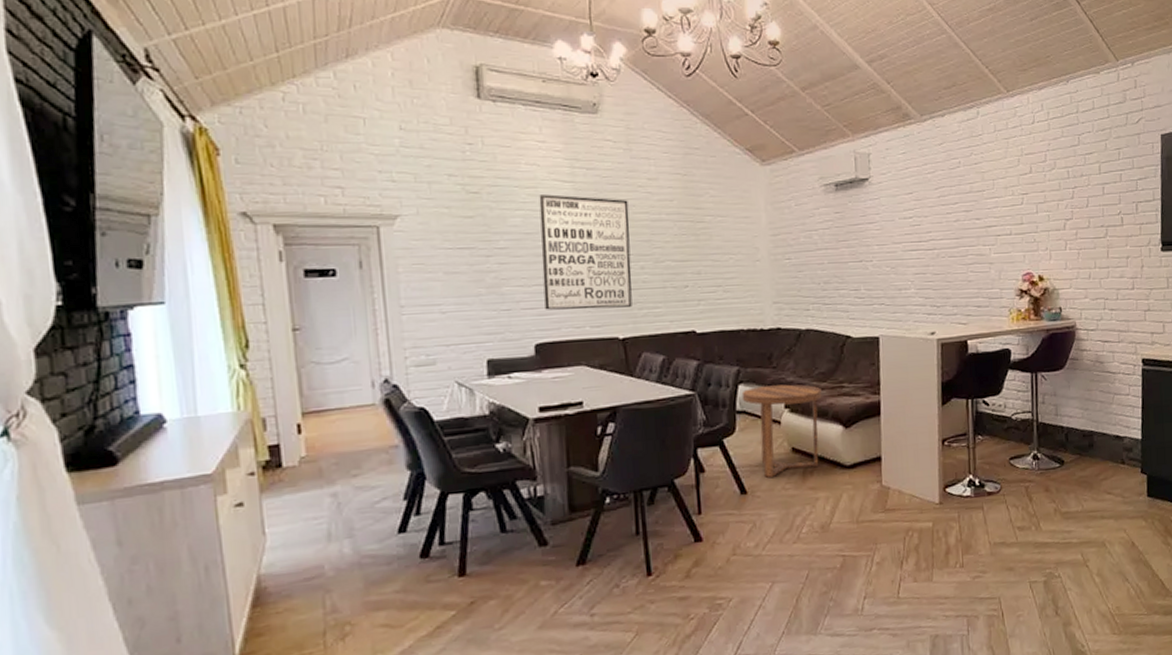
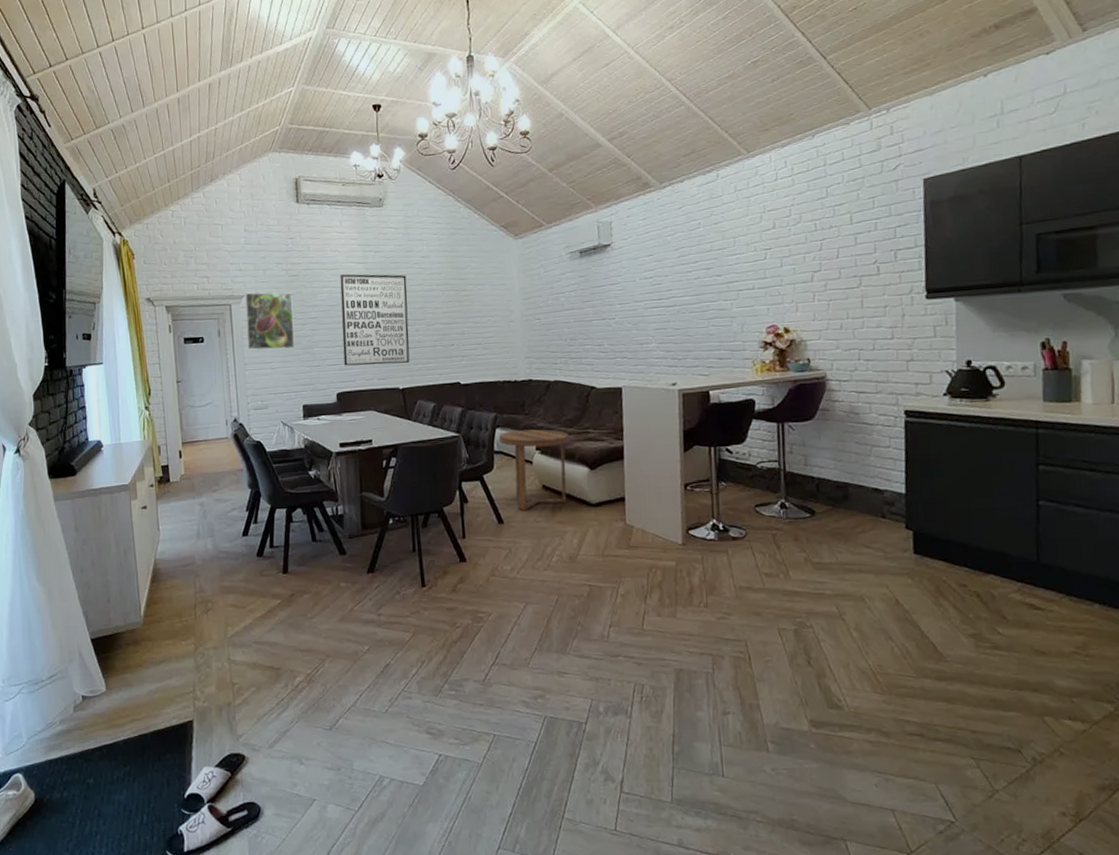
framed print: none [401,211,475,289] -> present [245,292,295,351]

